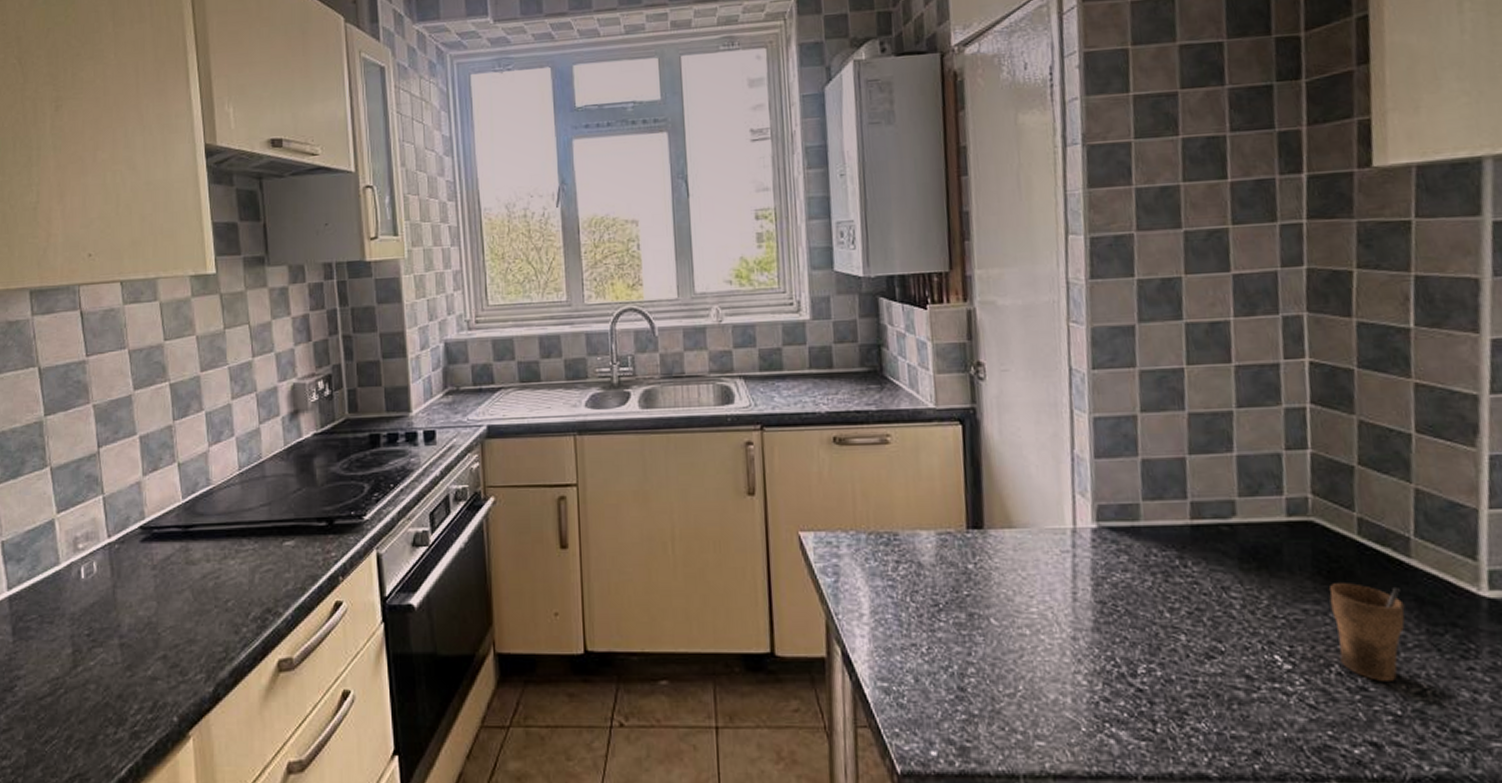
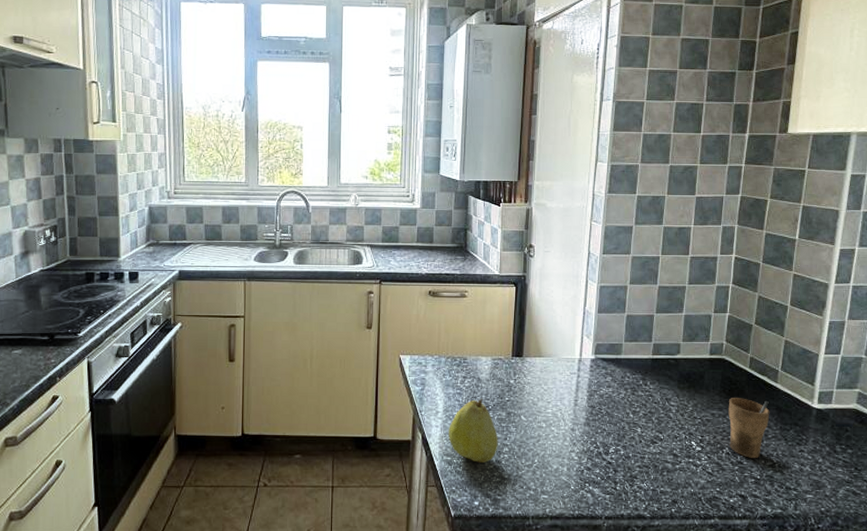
fruit: none [881,593,960,691] -> present [449,398,498,463]

